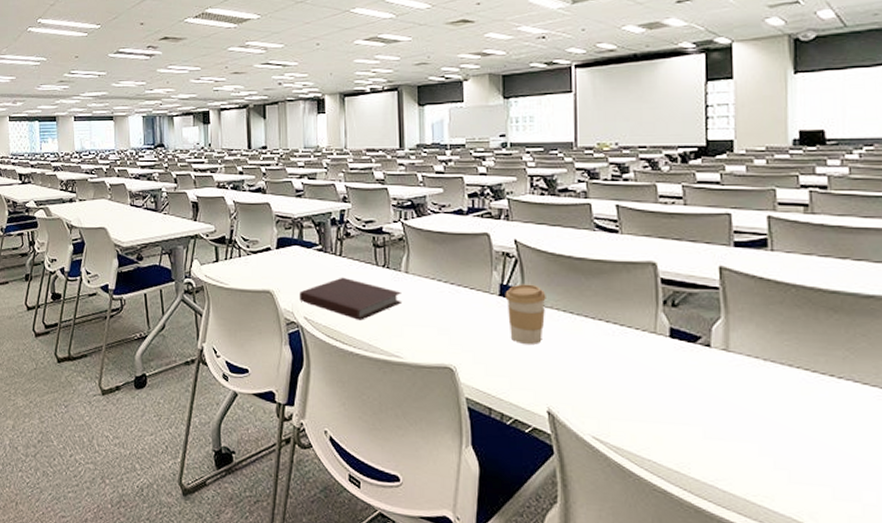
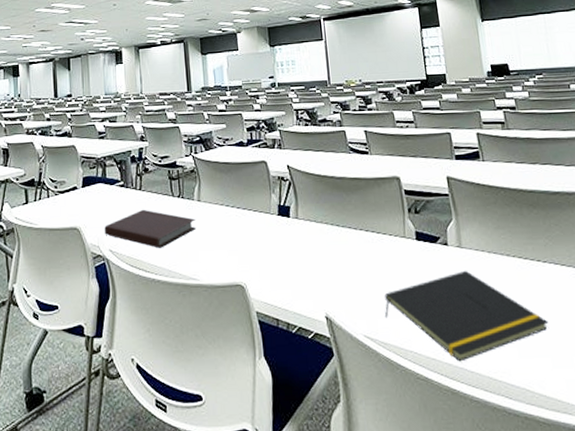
coffee cup: present [505,284,546,344] -> none [283,203,317,257]
notepad: none [620,377,834,479] -> present [384,270,549,362]

